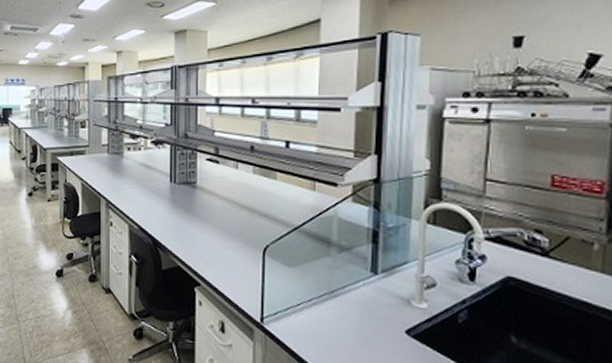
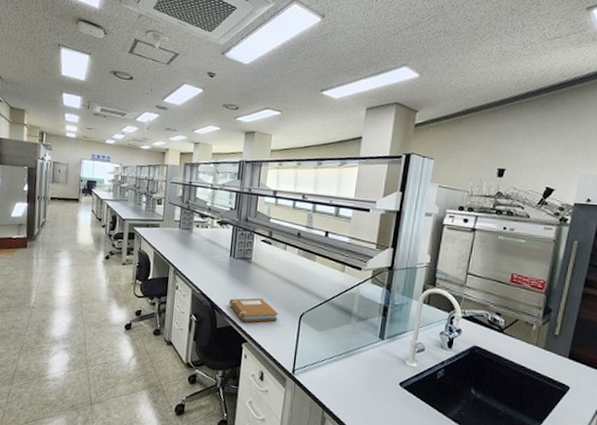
notebook: none [174,230,237,261] -> present [229,298,279,323]

